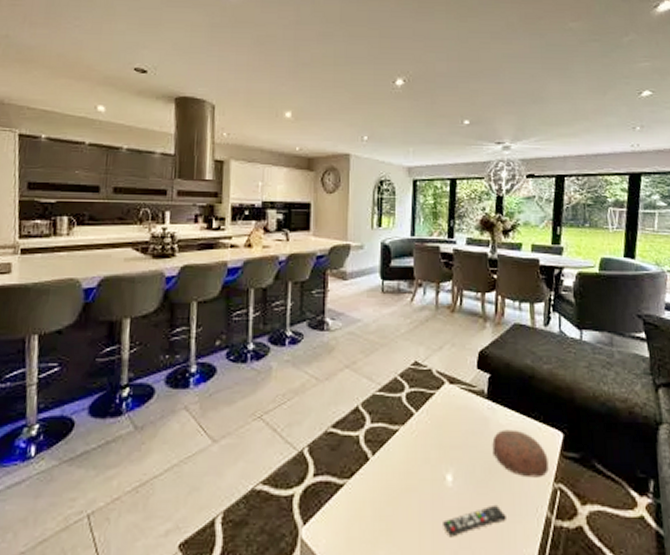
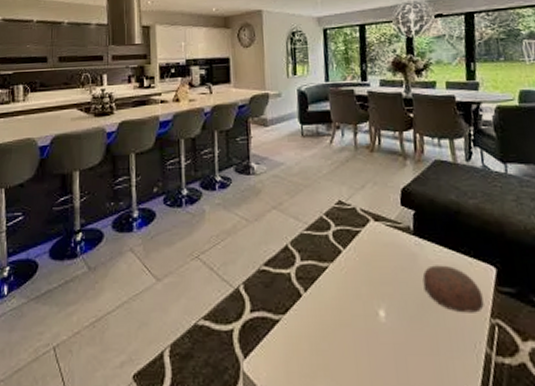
remote control: present [443,504,506,537] -> none [379,340,444,373]

